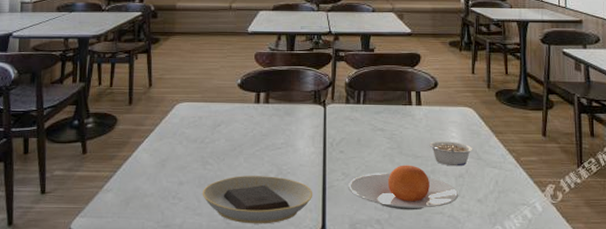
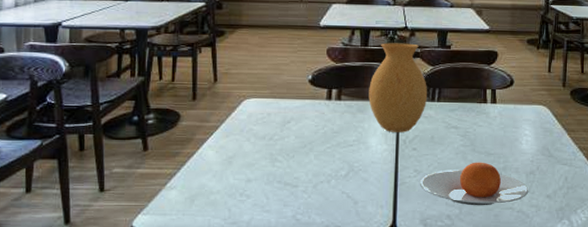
plate: present [202,176,313,224] -> none [270,173,385,220]
vase: none [295,47,353,135] -> present [368,43,428,132]
legume: present [429,141,473,167] -> none [502,139,545,164]

